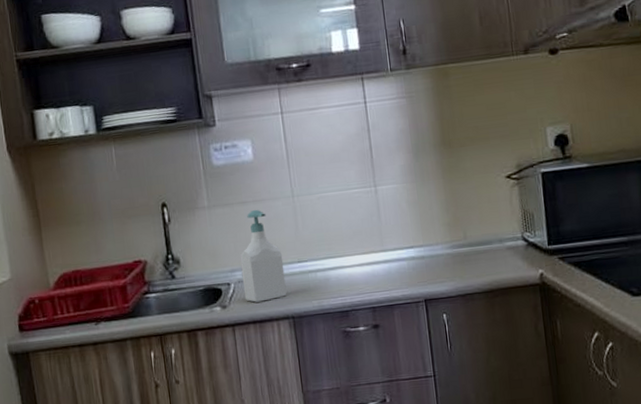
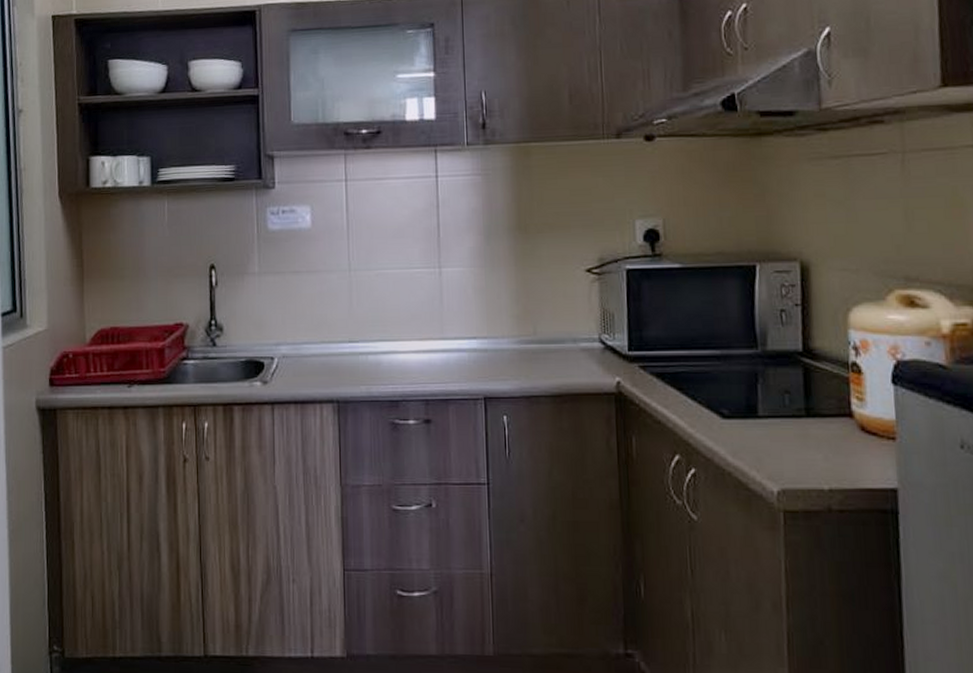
soap bottle: present [240,209,287,303] -> none [287,280,334,381]

